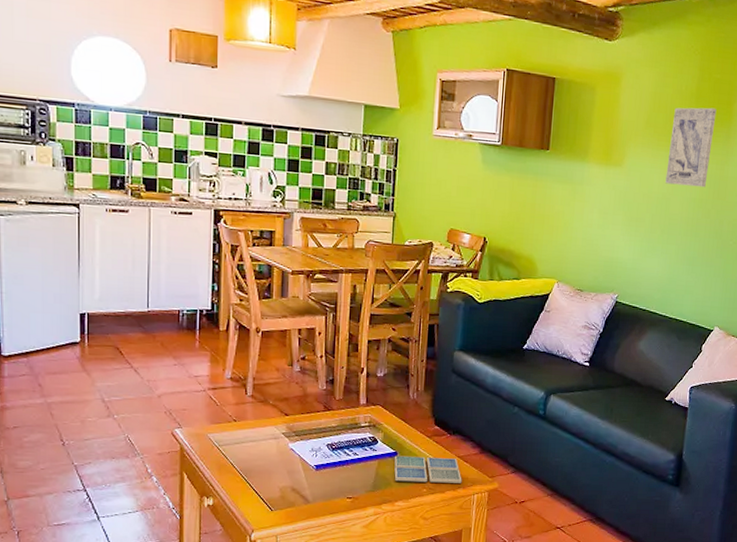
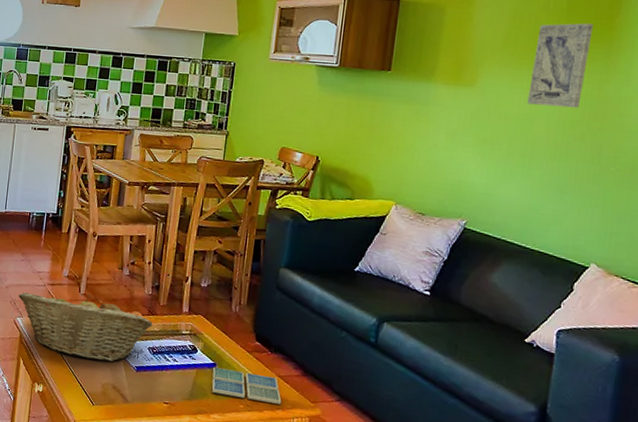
fruit basket: none [174,395,330,465] -> present [18,292,153,362]

